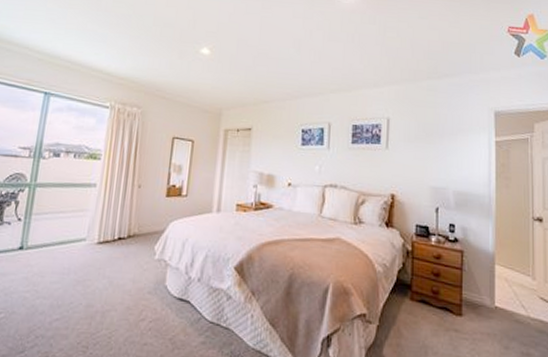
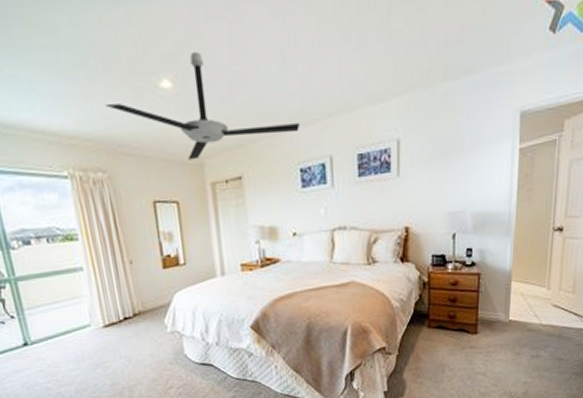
ceiling fan: none [155,32,307,109] -> present [106,51,301,160]

